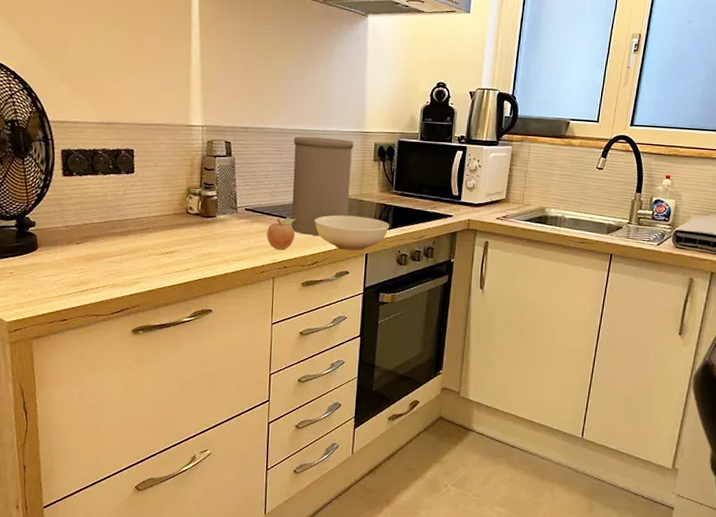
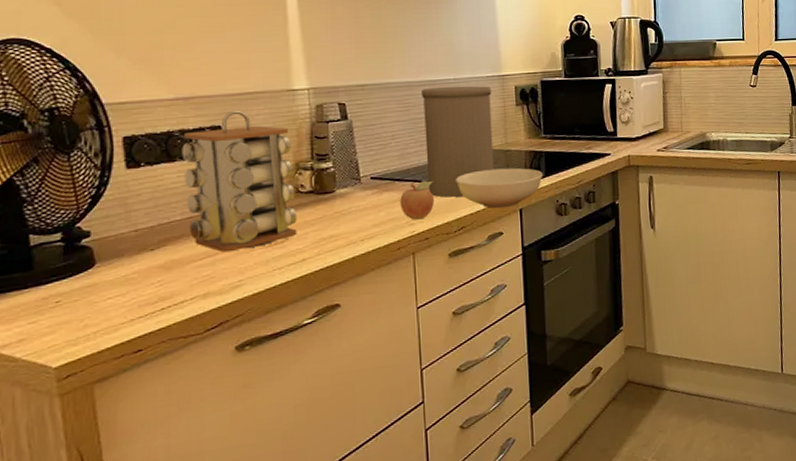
spice rack: none [103,137,185,254] -> present [181,110,297,253]

